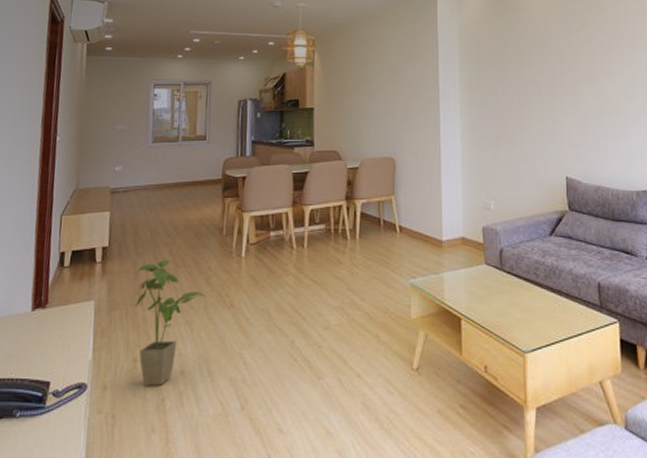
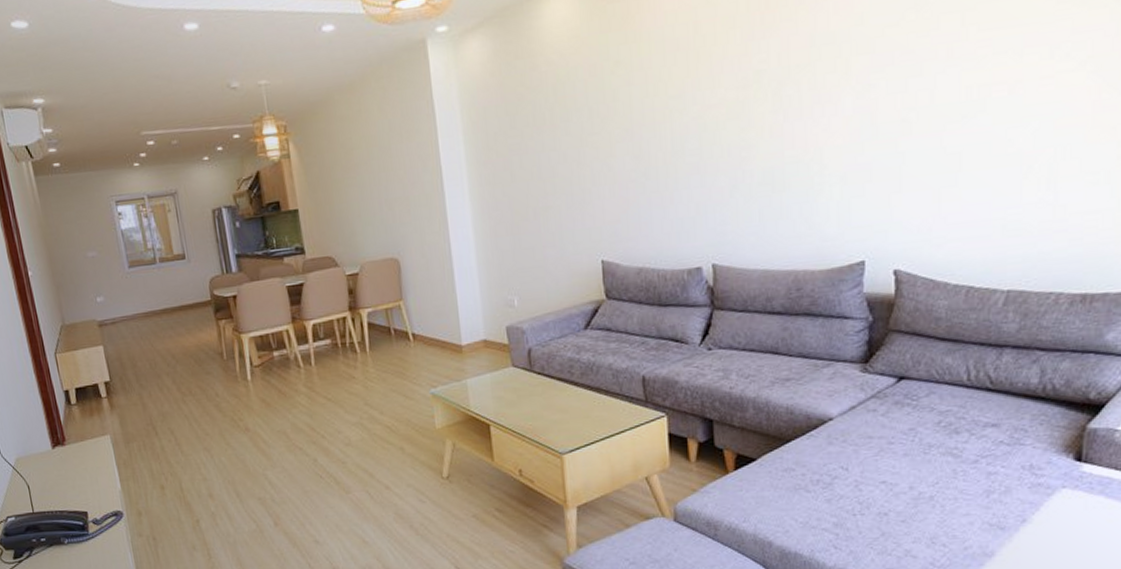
house plant: present [135,260,207,386] -> none [144,389,220,510]

